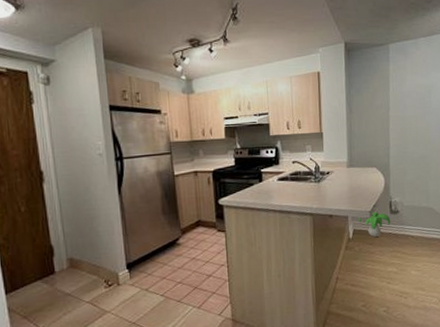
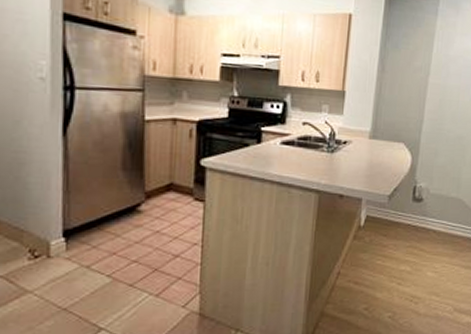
decorative plant: present [358,211,391,237] -> none [374,196,412,227]

